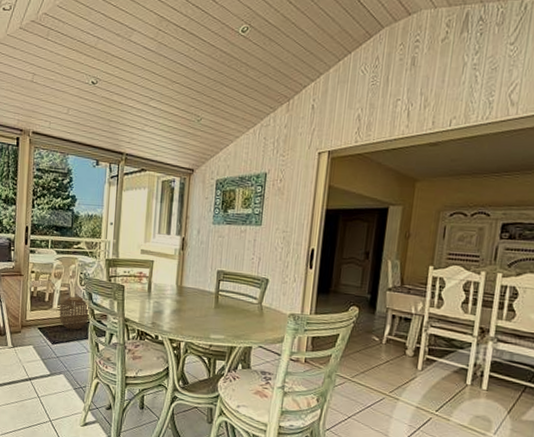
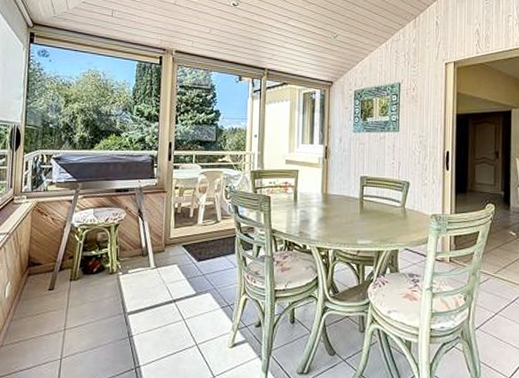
woven basket: present [59,296,90,330] -> none [204,210,237,245]

